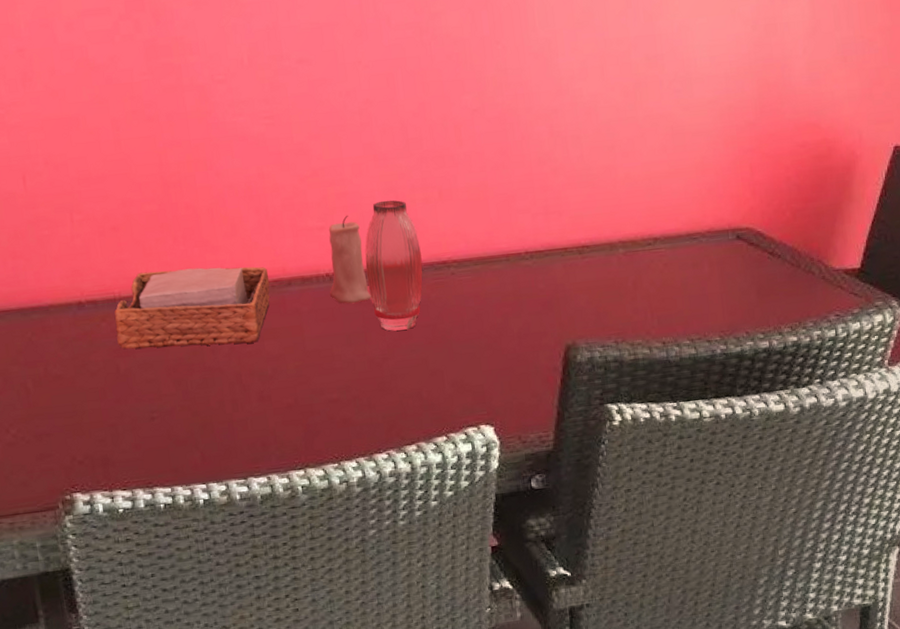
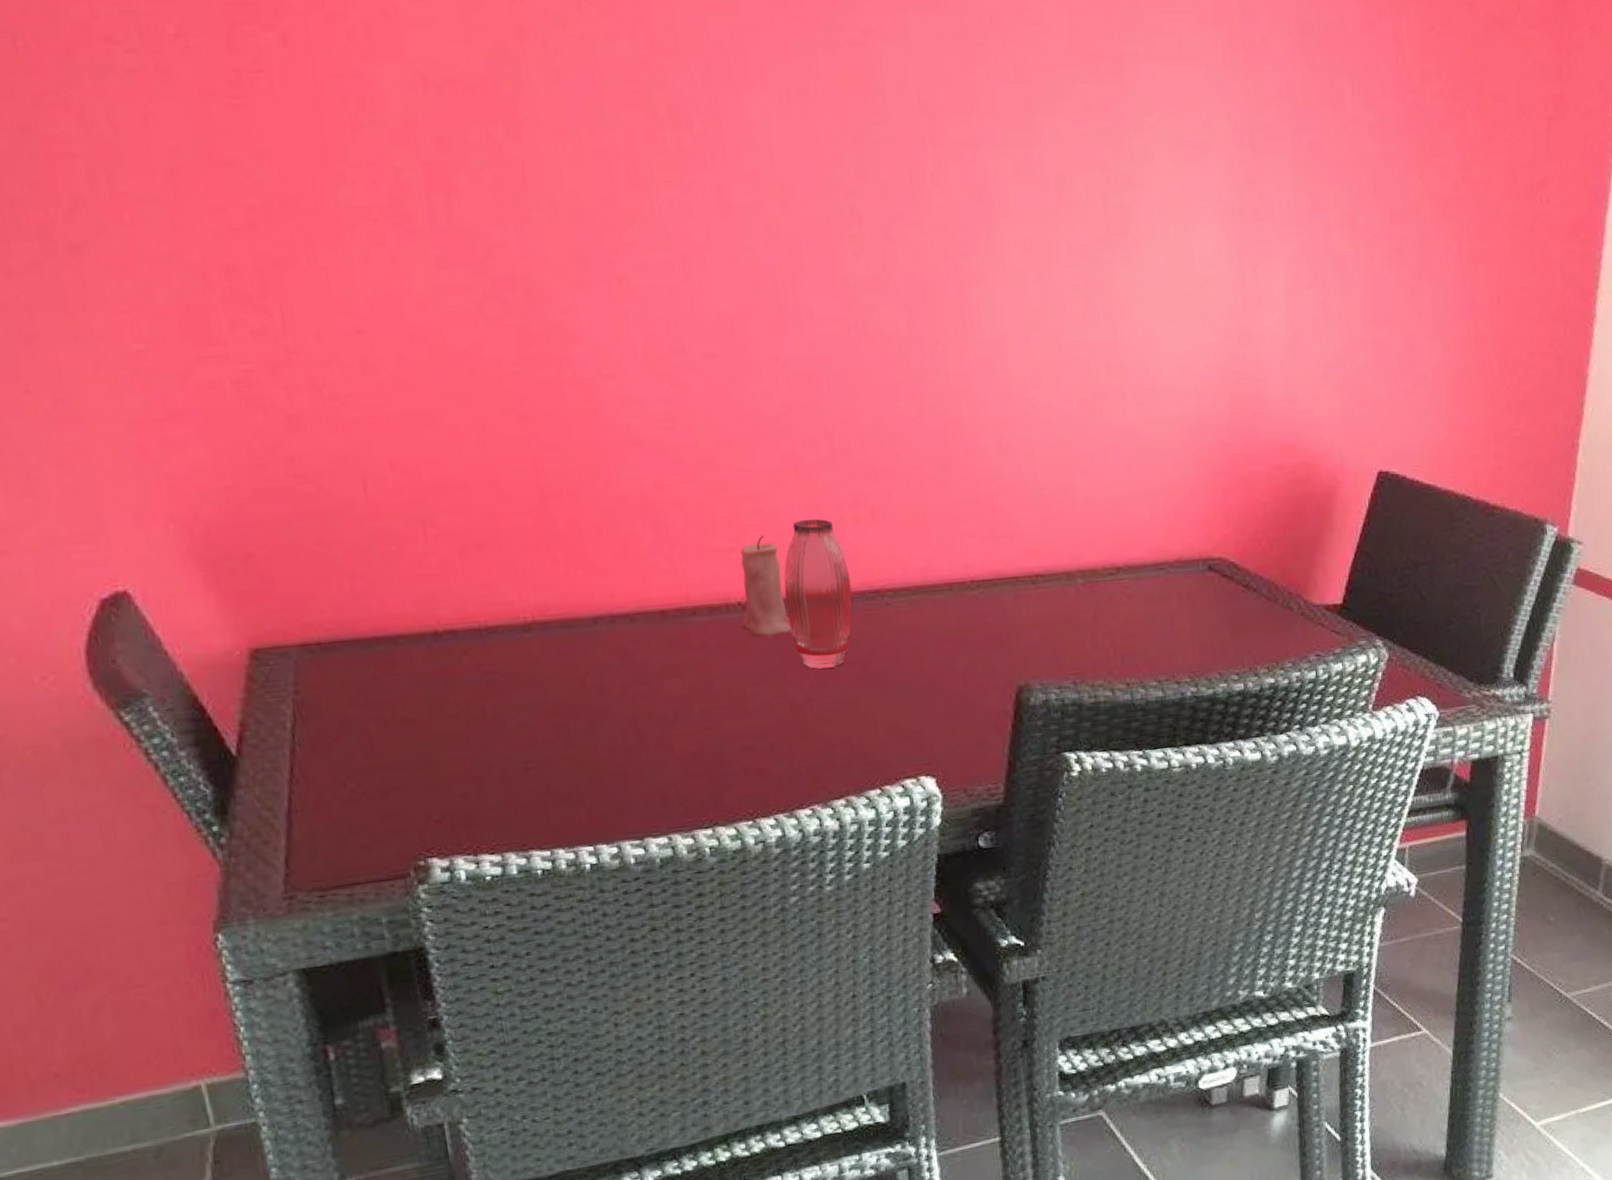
napkin holder: present [114,266,271,349] -> none [479,593,671,688]

